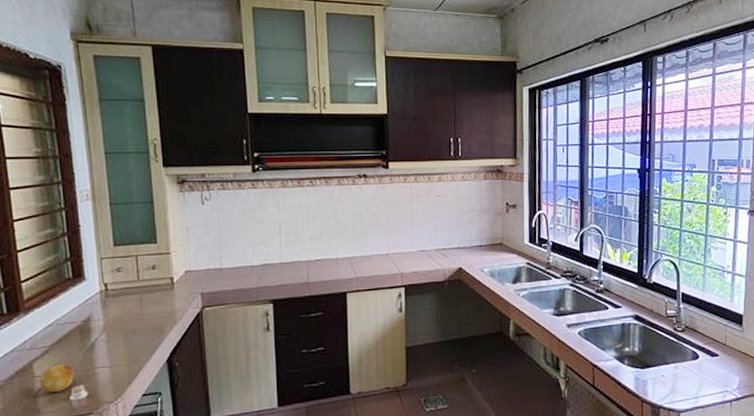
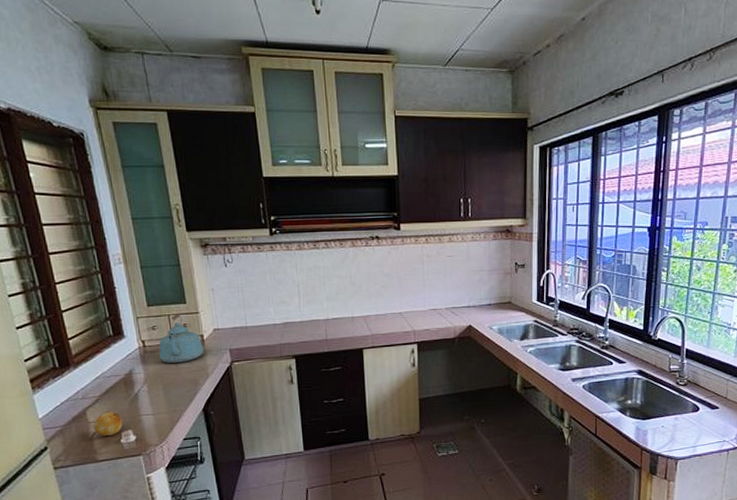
kettle: none [123,254,173,309] -> present [159,314,204,363]

